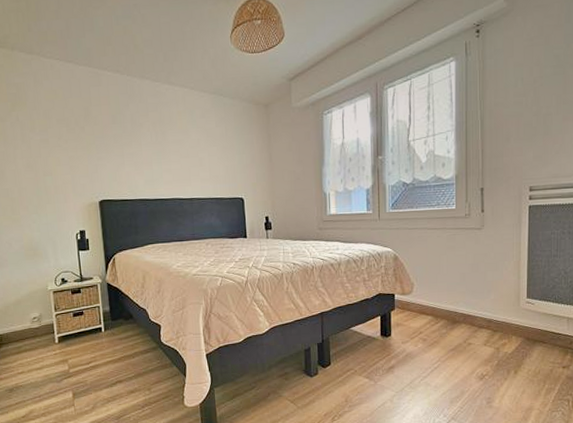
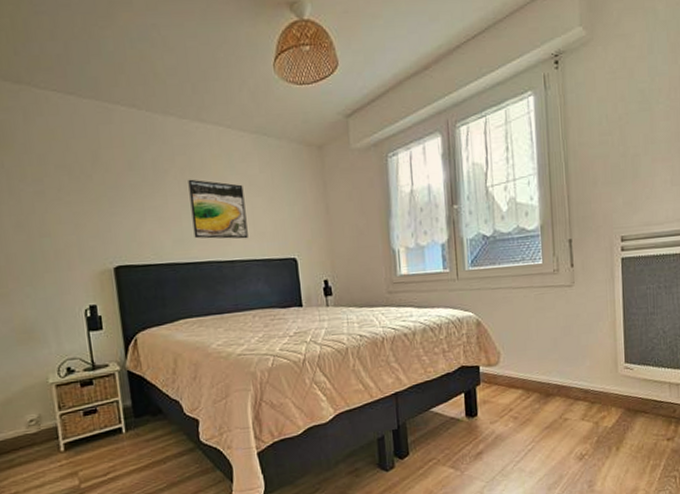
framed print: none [158,131,205,181] -> present [188,179,248,239]

